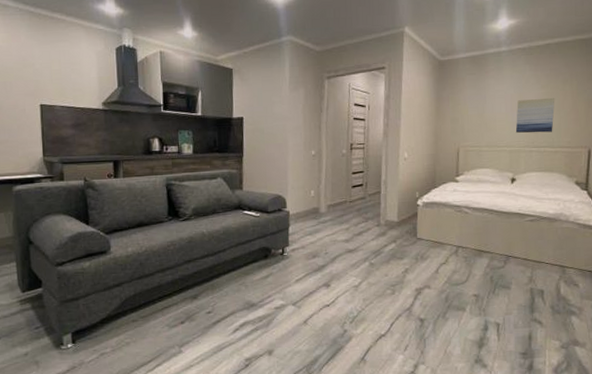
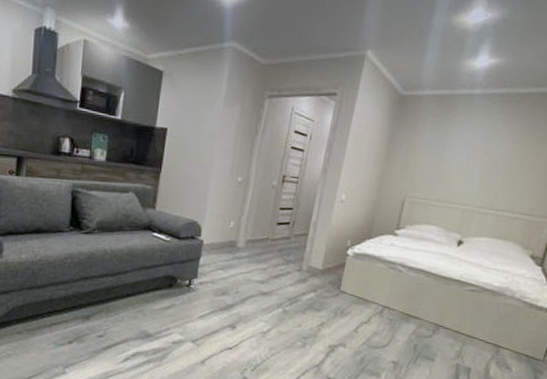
wall art: present [515,97,555,133] -> none [473,153,527,195]

